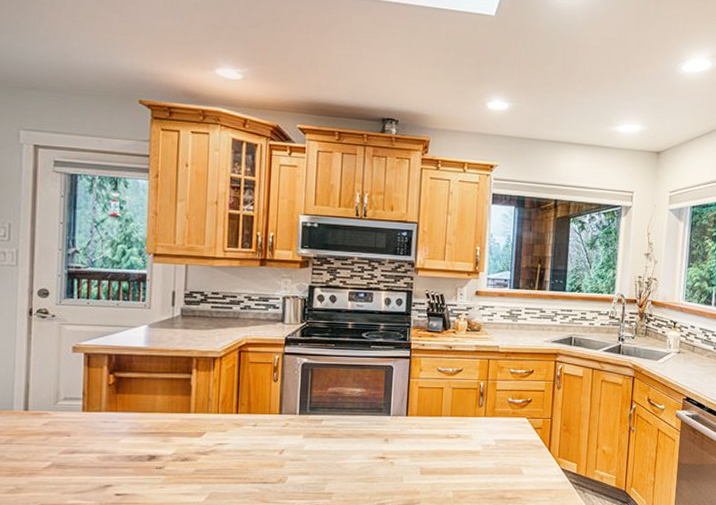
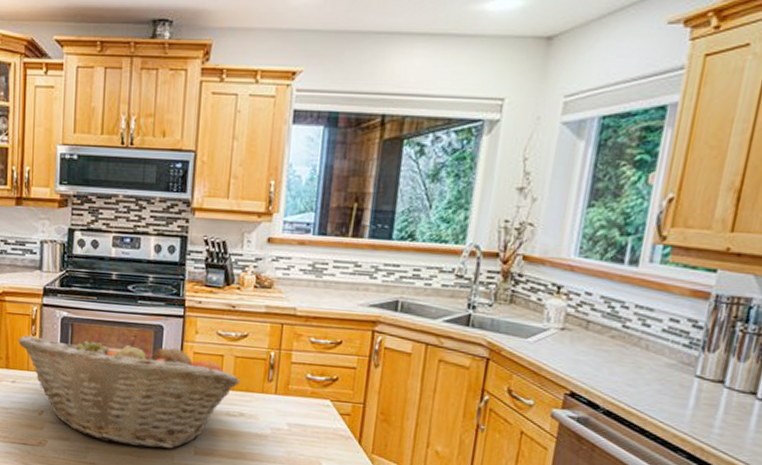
fruit basket: none [260,374,457,473] -> present [18,334,241,449]

